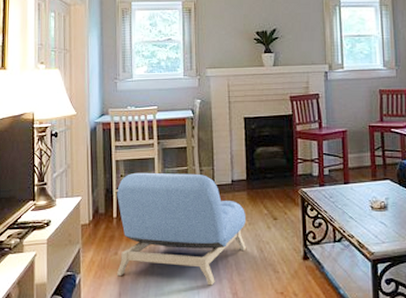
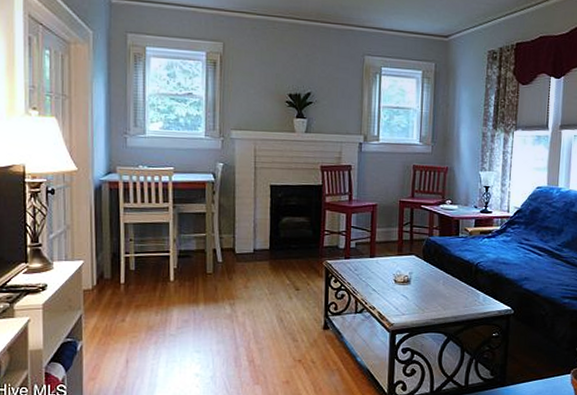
armchair: present [117,172,246,286] -> none [124,237,267,353]

